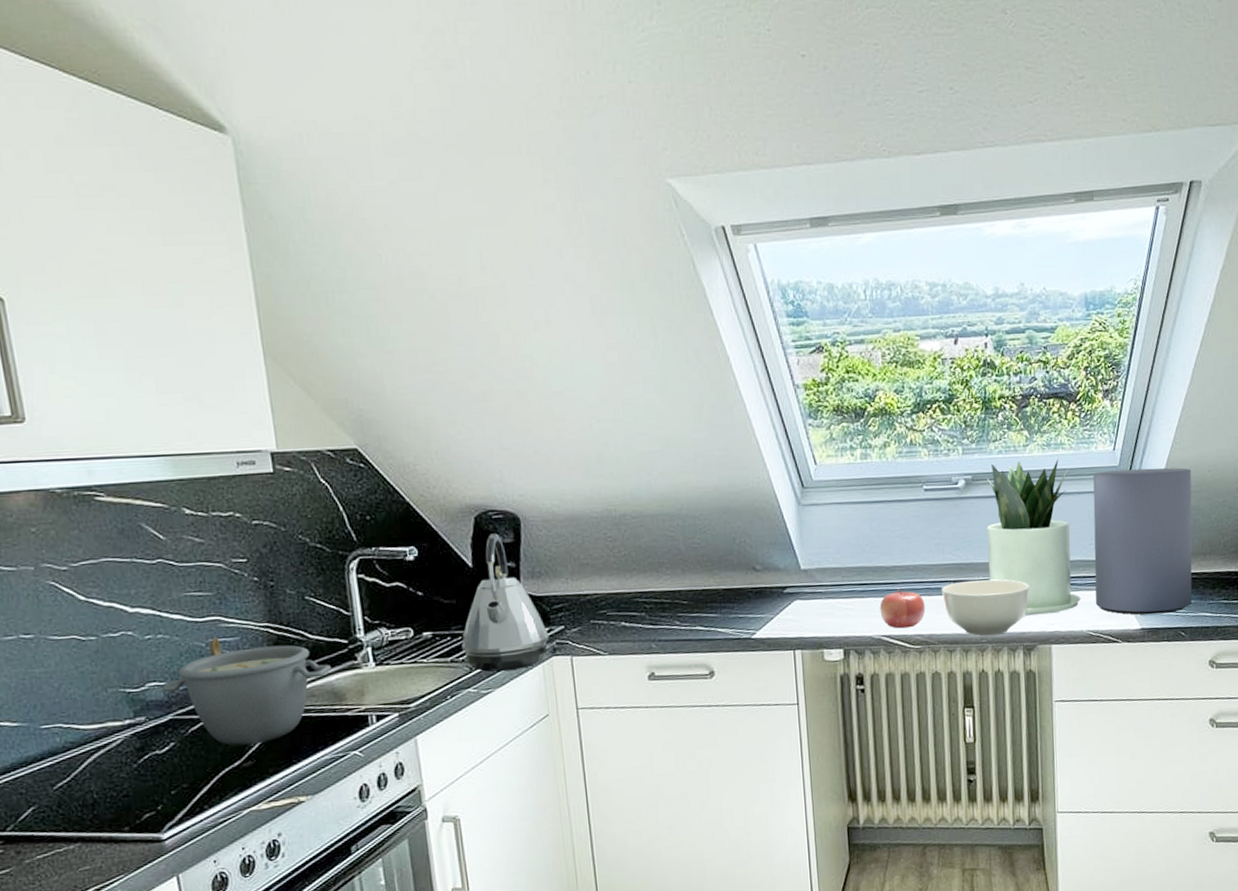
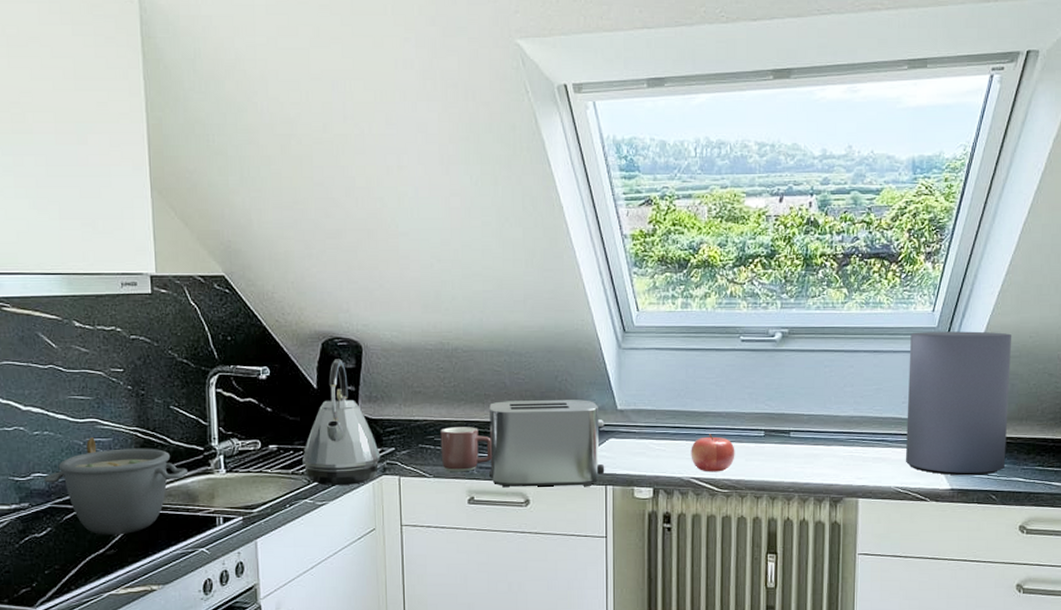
mug: none [613,597,671,648] -> present [440,427,492,472]
toaster: none [664,561,792,660] -> present [489,400,605,488]
bowl: present [941,579,1030,636] -> none [751,430,840,485]
planter: present [987,459,1081,616] -> none [799,317,890,468]

